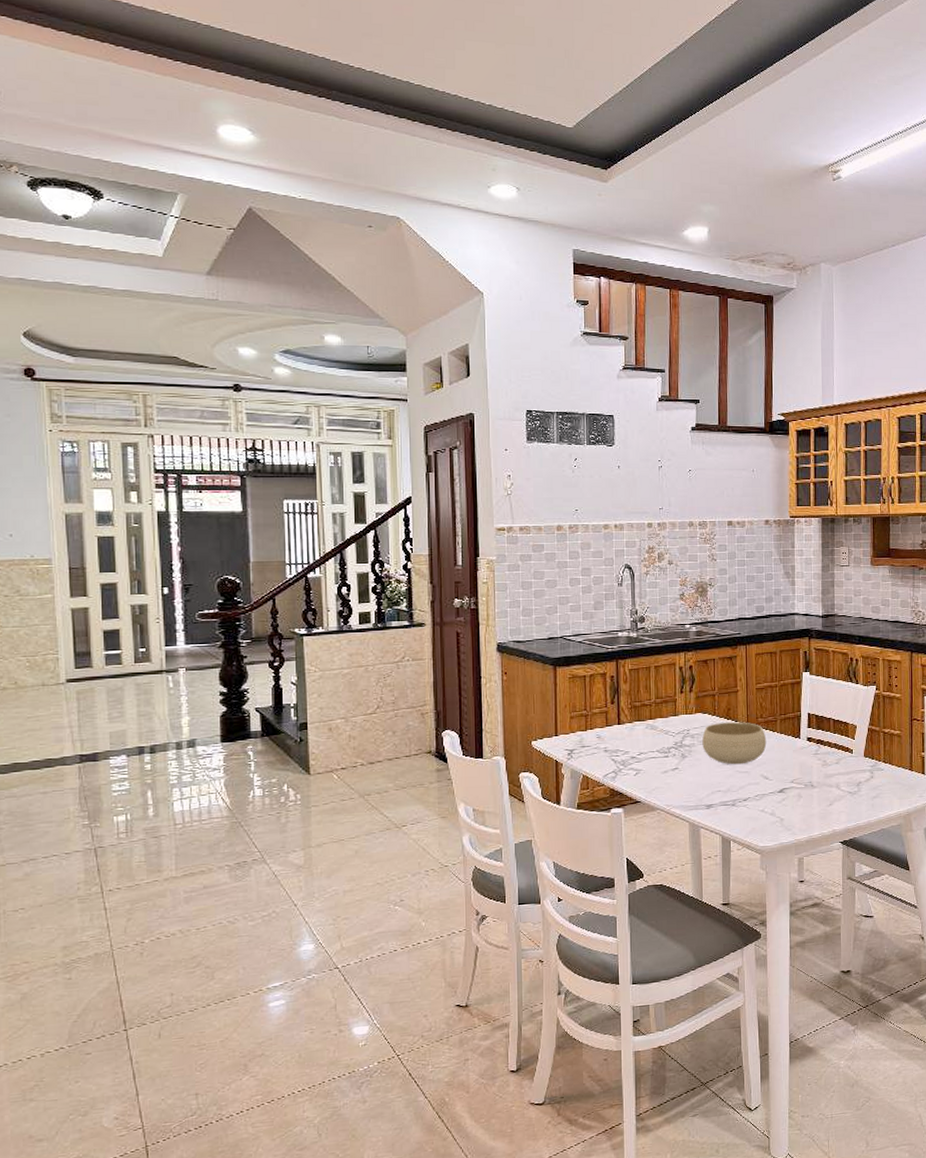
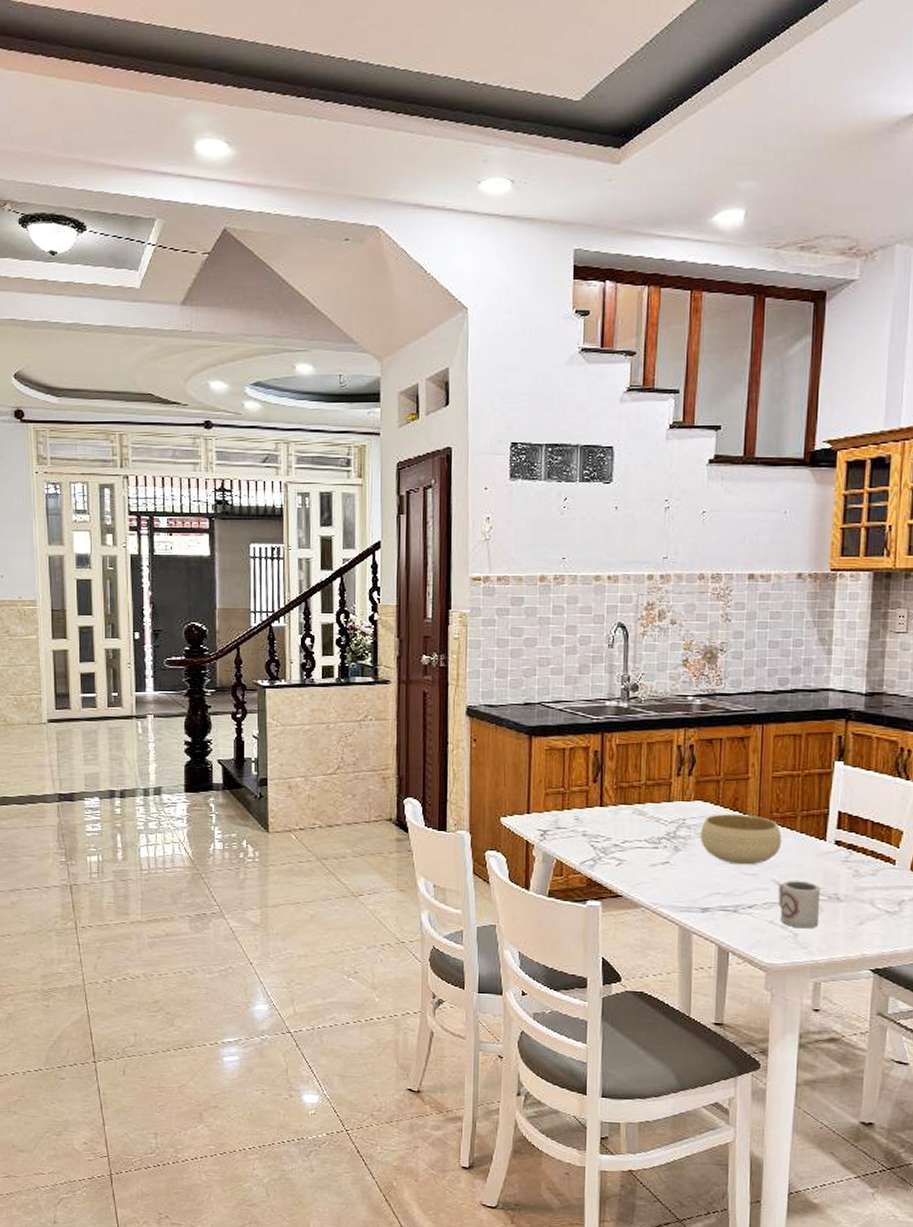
cup: none [766,773,799,814] -> present [778,880,821,929]

